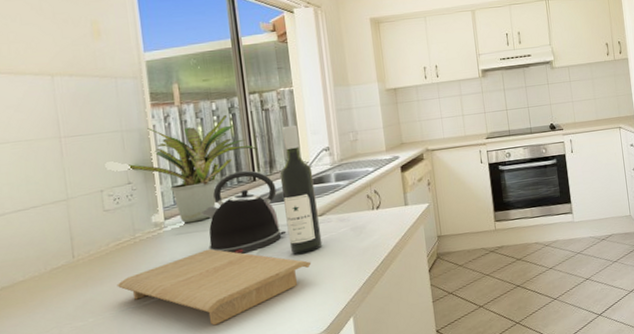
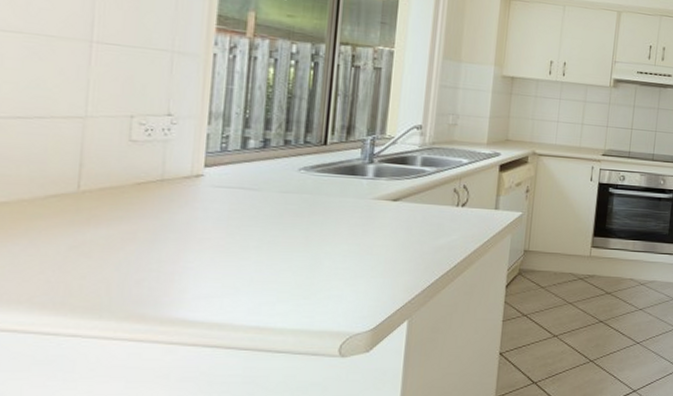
cutting board: present [116,248,312,326] -> none [127,211,373,300]
potted plant: present [128,115,258,224] -> none [171,56,337,178]
kettle: present [200,170,287,254] -> none [251,129,351,225]
bottle: present [279,125,323,254] -> none [350,90,397,239]

